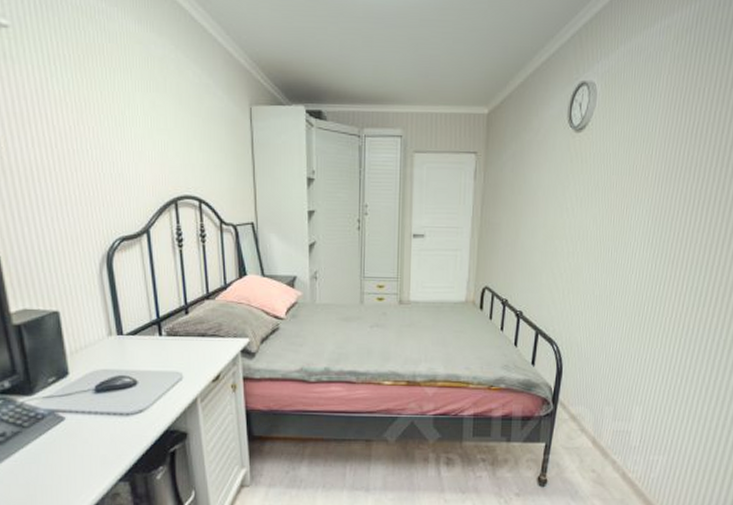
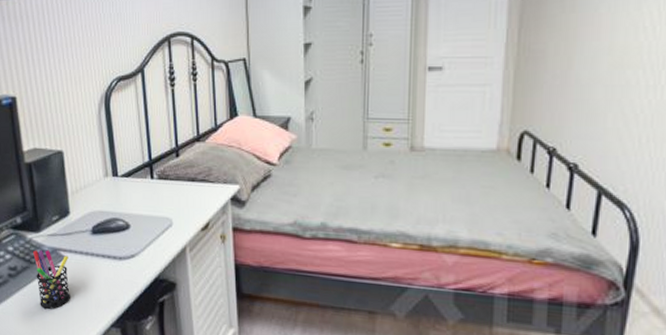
pen holder: none [26,412,71,472] -> present [33,250,70,309]

